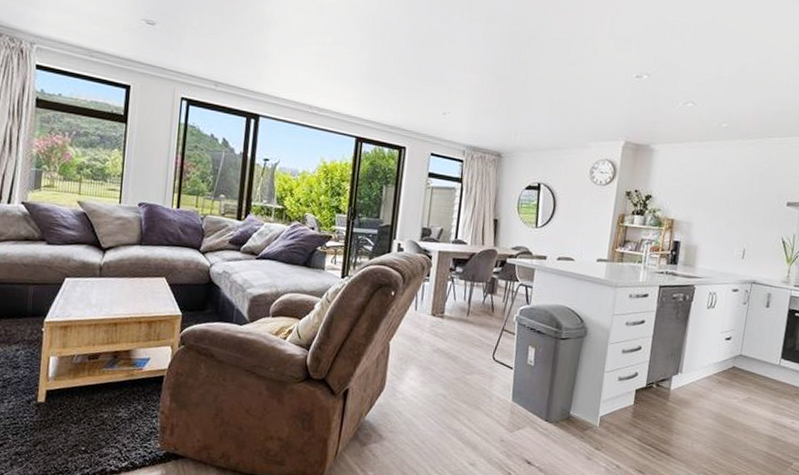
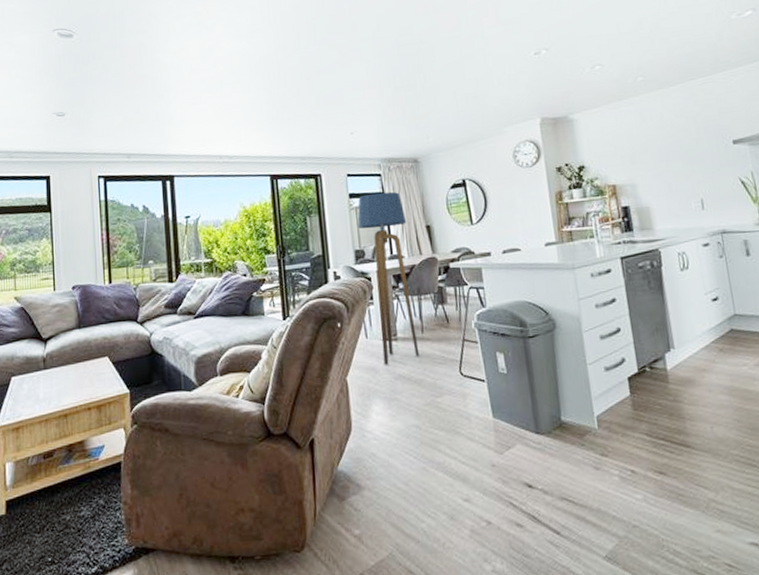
floor lamp: none [426,177,477,338] -> present [357,191,420,365]

